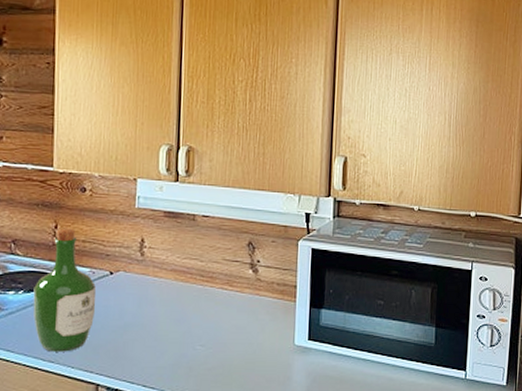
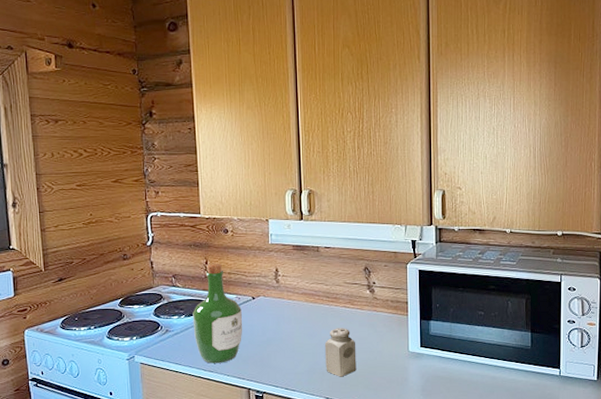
salt shaker: none [194,313,233,374] -> present [324,328,357,377]

